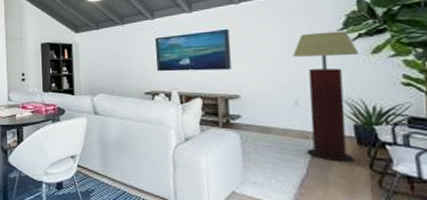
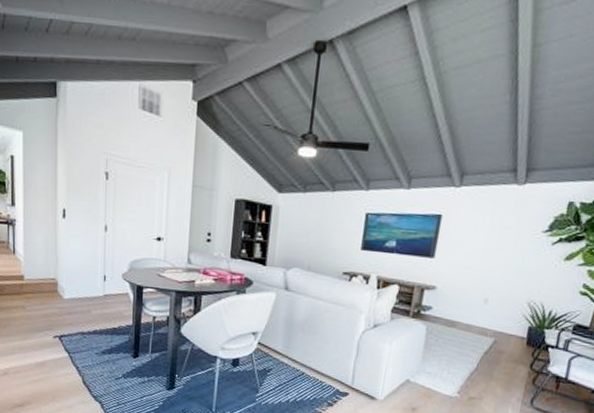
floor lamp: present [293,31,360,162] -> none [482,231,555,361]

